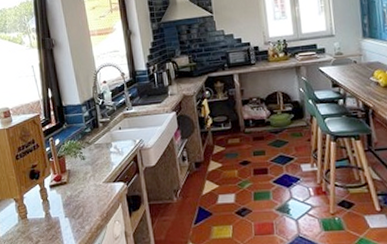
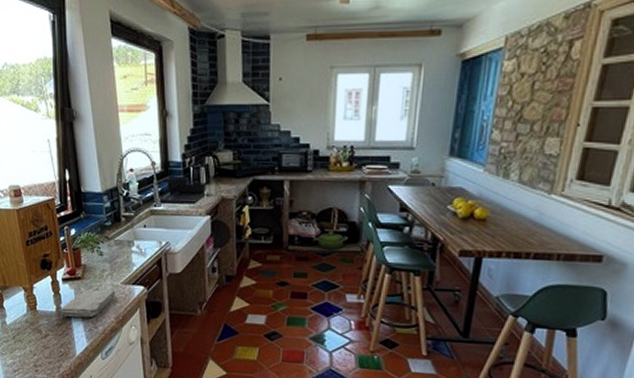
washcloth: none [49,190,99,222] -> present [60,289,116,318]

